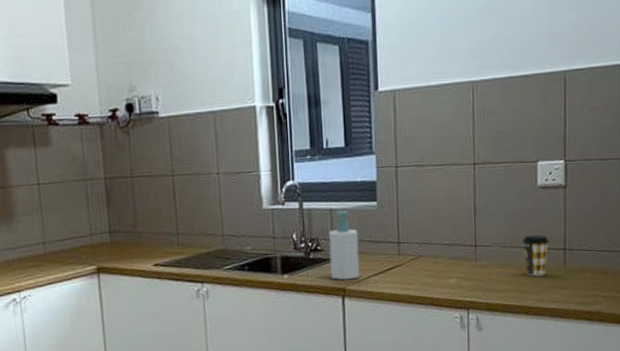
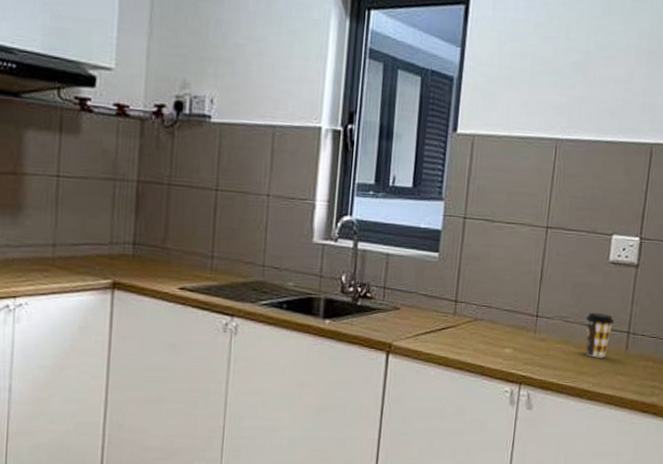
soap bottle: present [328,211,360,280] -> none [377,257,414,335]

